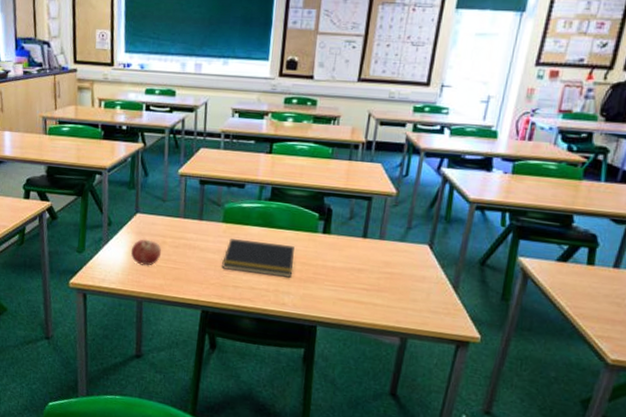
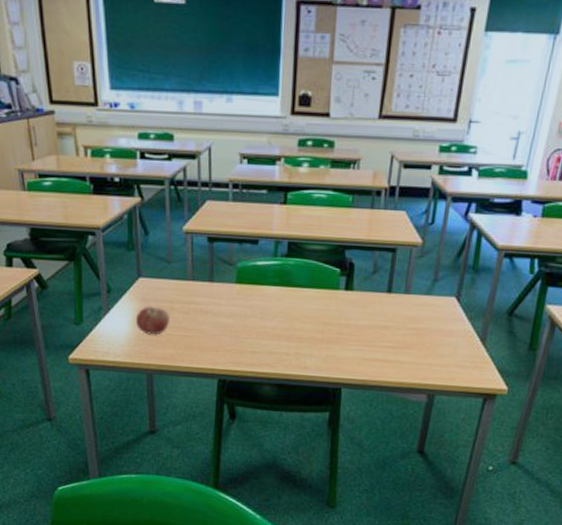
notepad: present [222,238,295,278] -> none [237,301,315,339]

